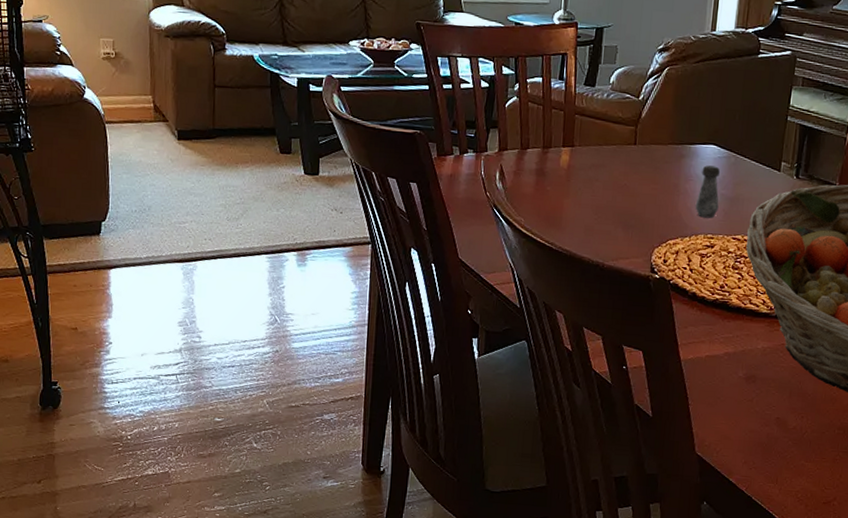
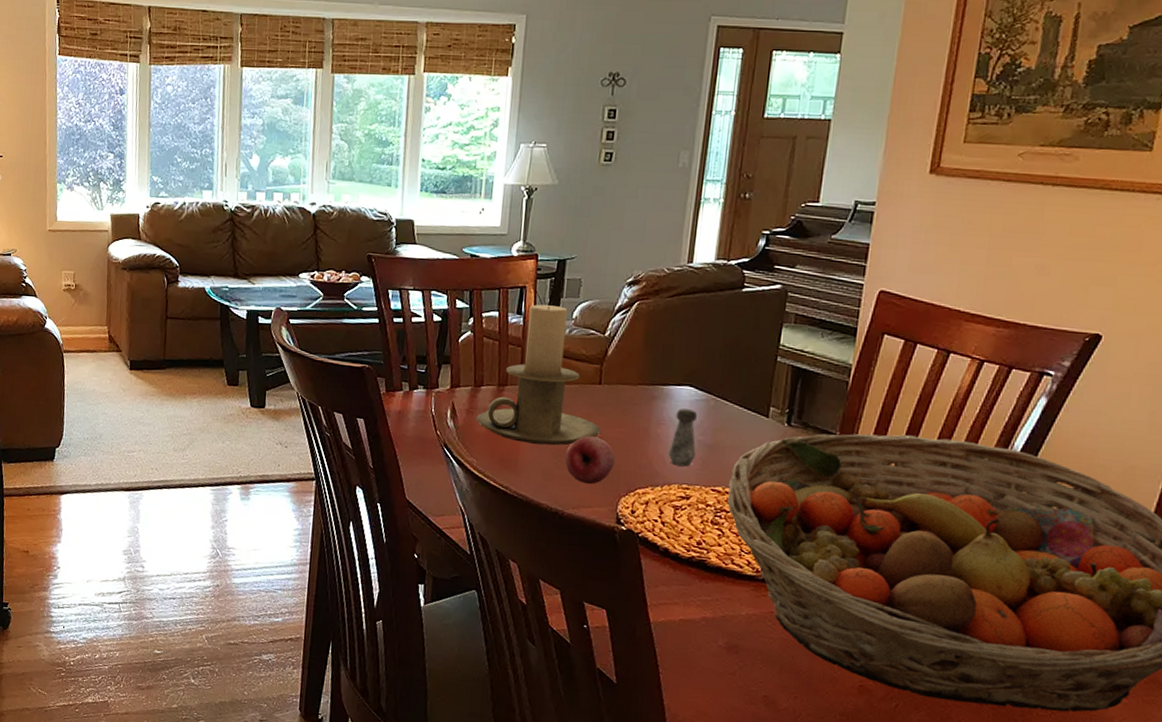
candle holder: none [523,70,637,203] -> present [476,304,601,446]
fruit: none [604,193,649,238] -> present [564,436,616,485]

